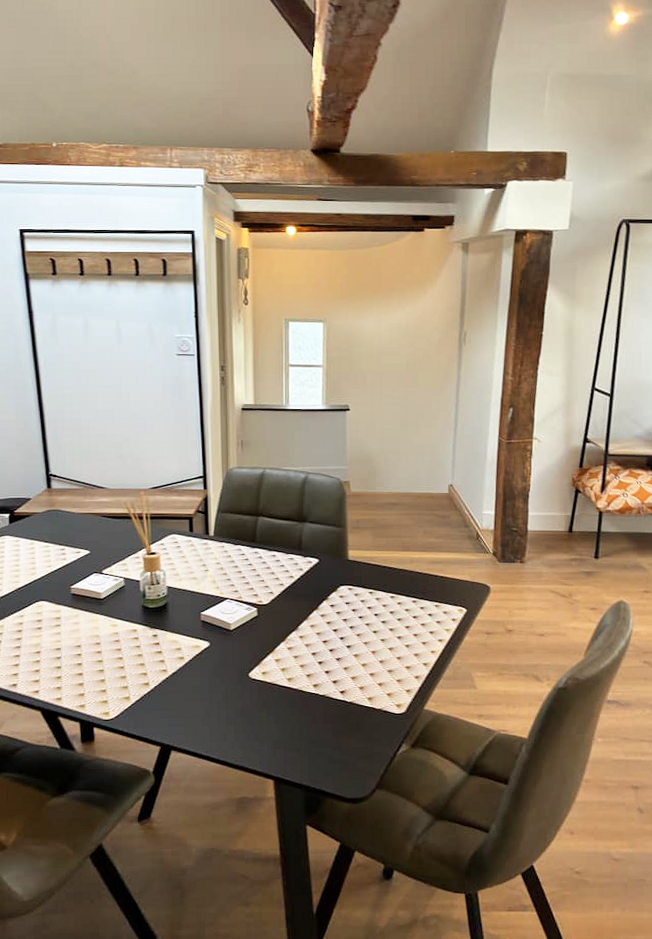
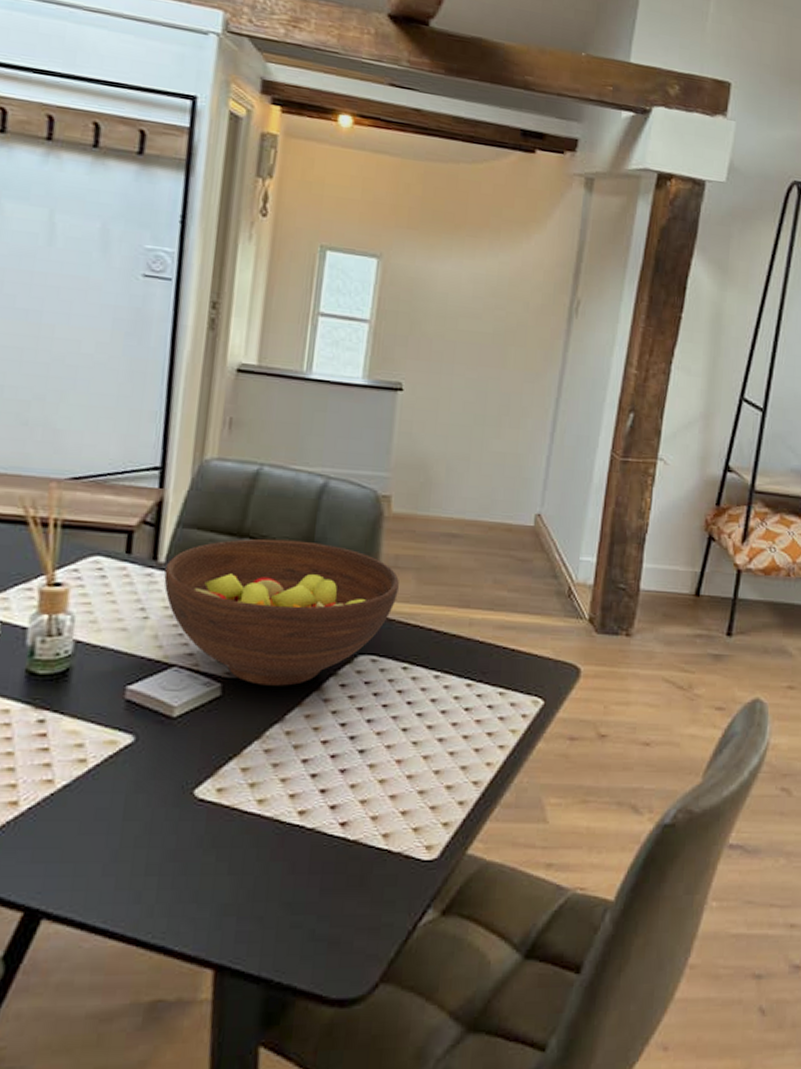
fruit bowl: none [214,515,361,608] -> present [164,538,399,686]

